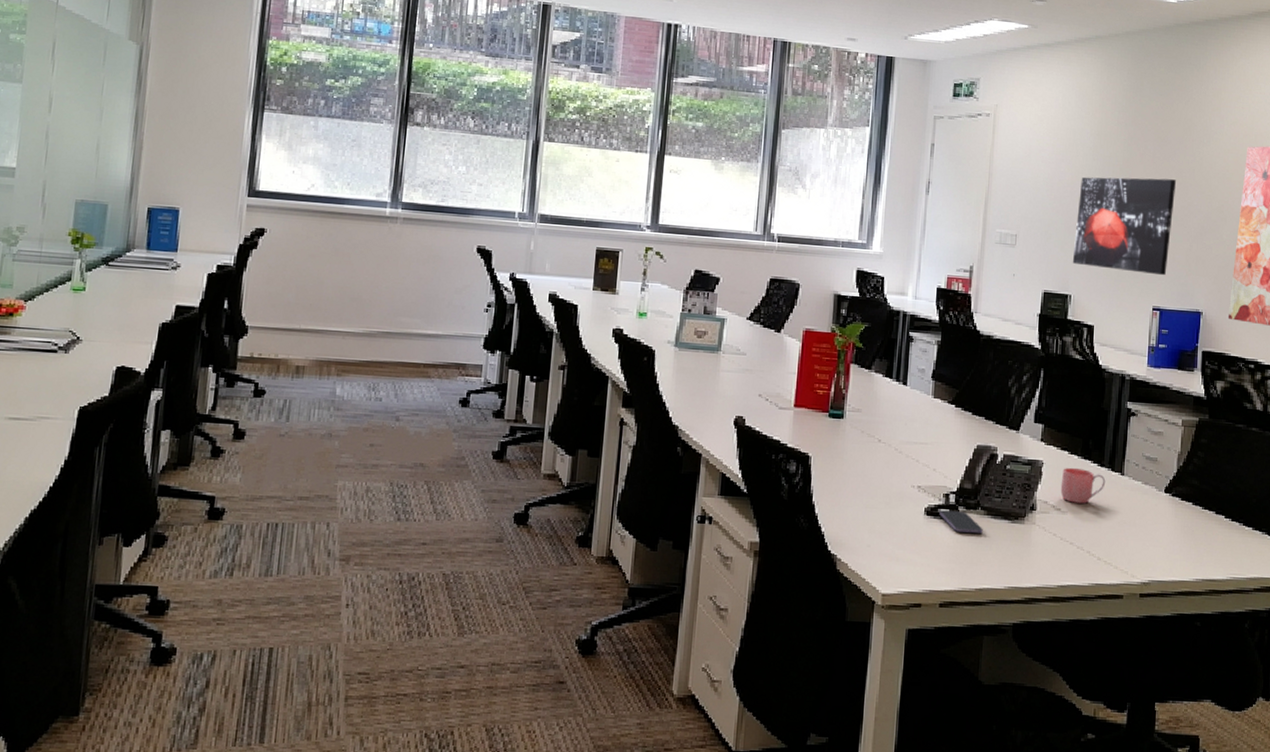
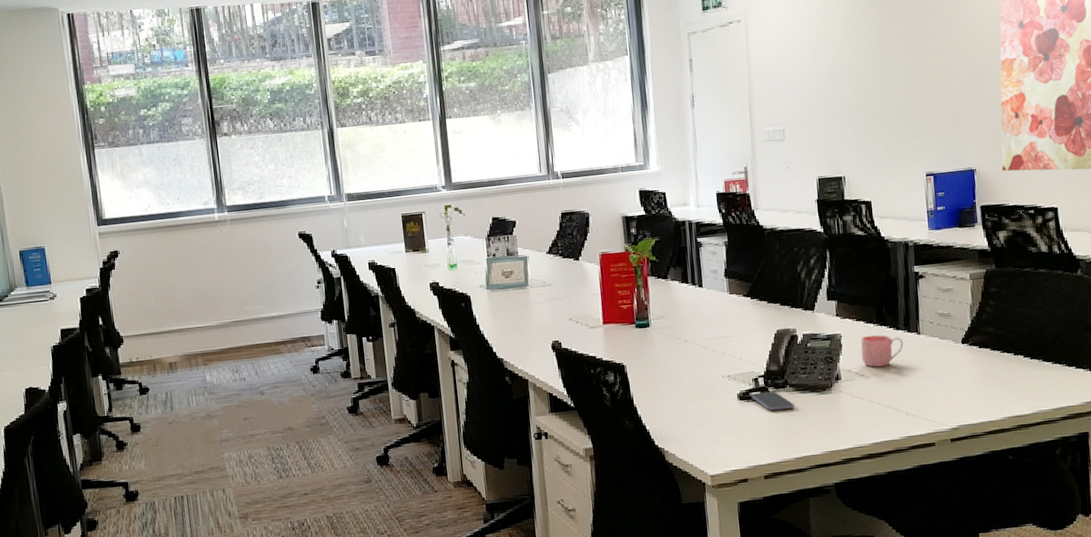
wall art: present [1072,177,1177,276] -> none [838,47,935,147]

